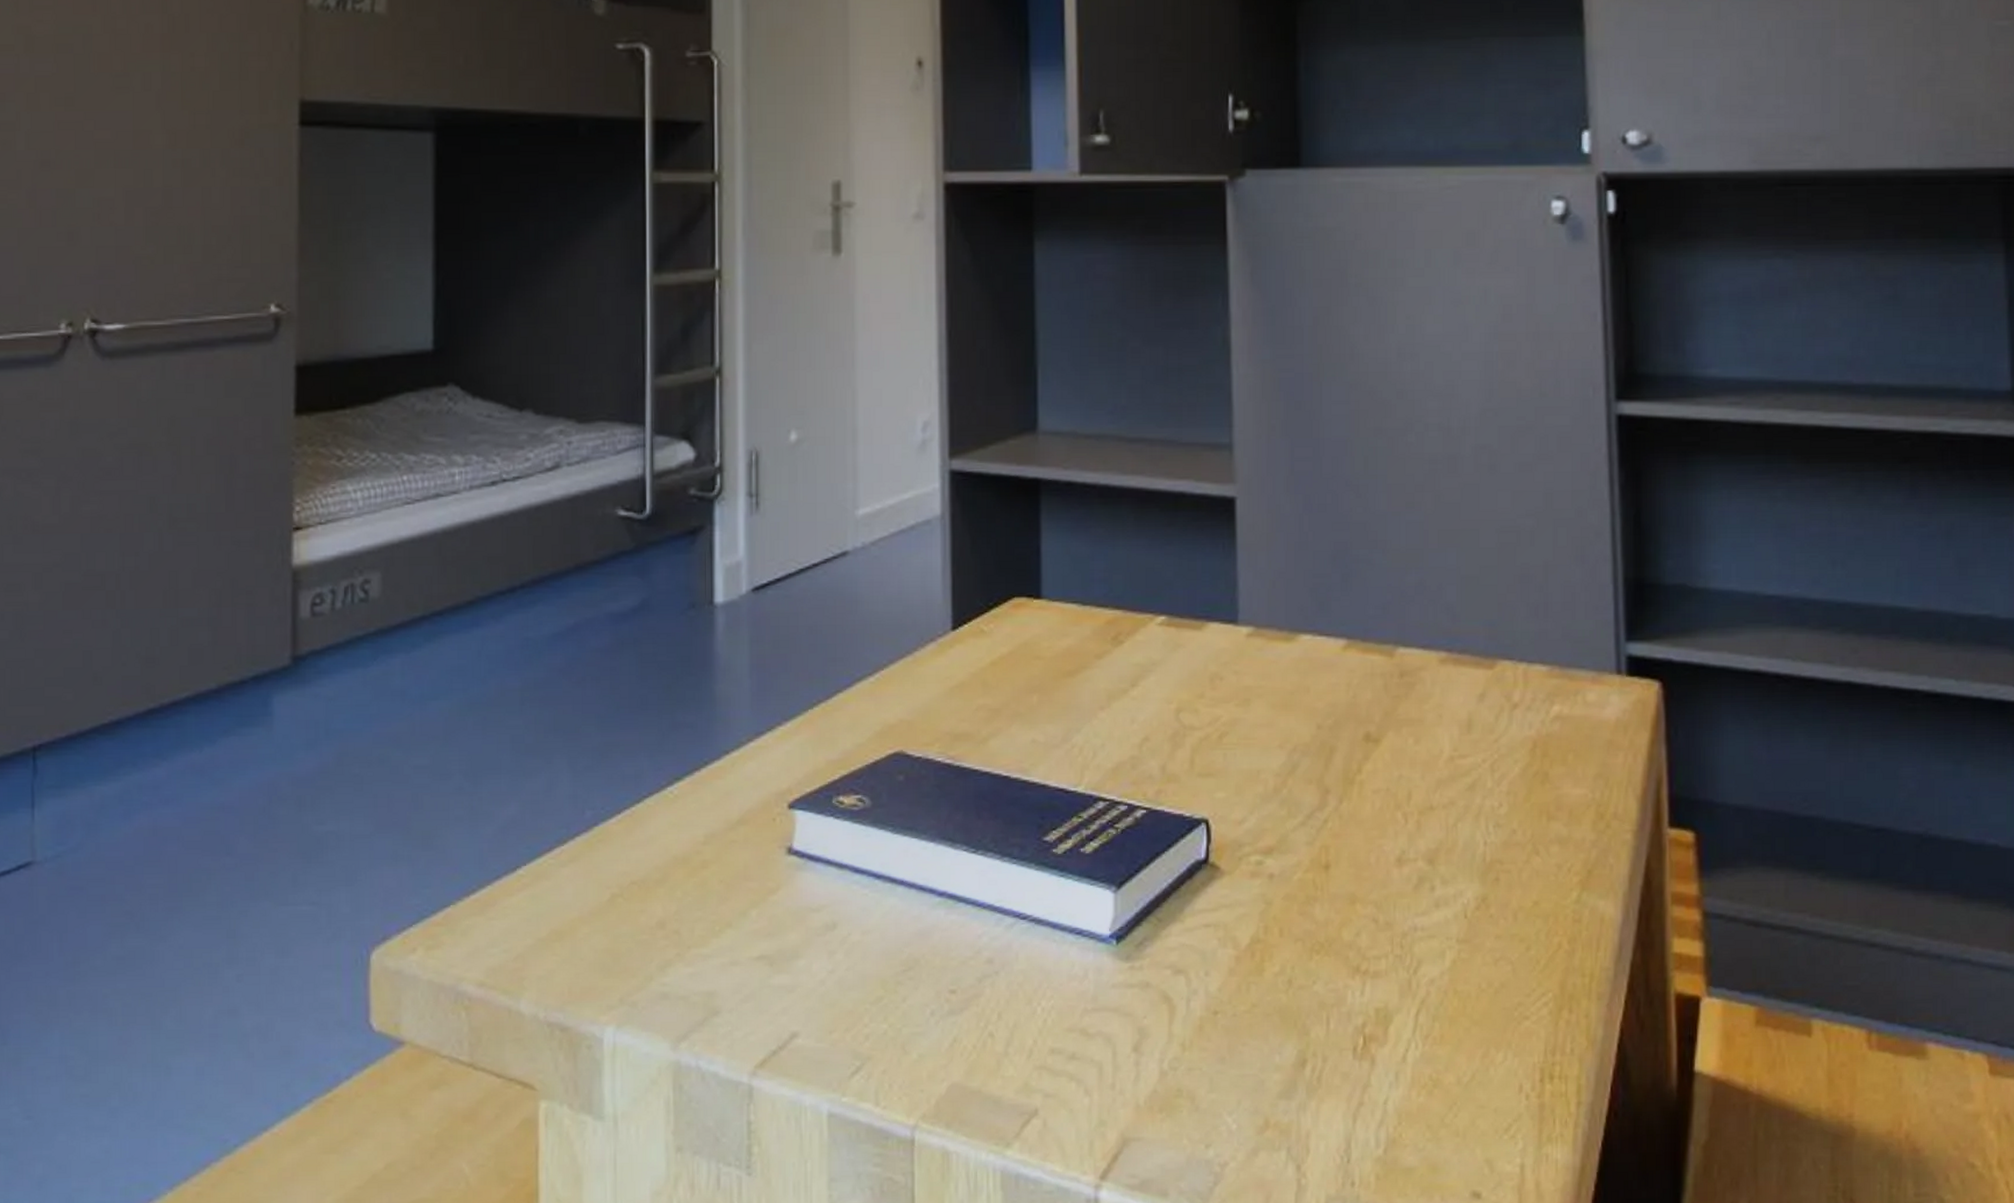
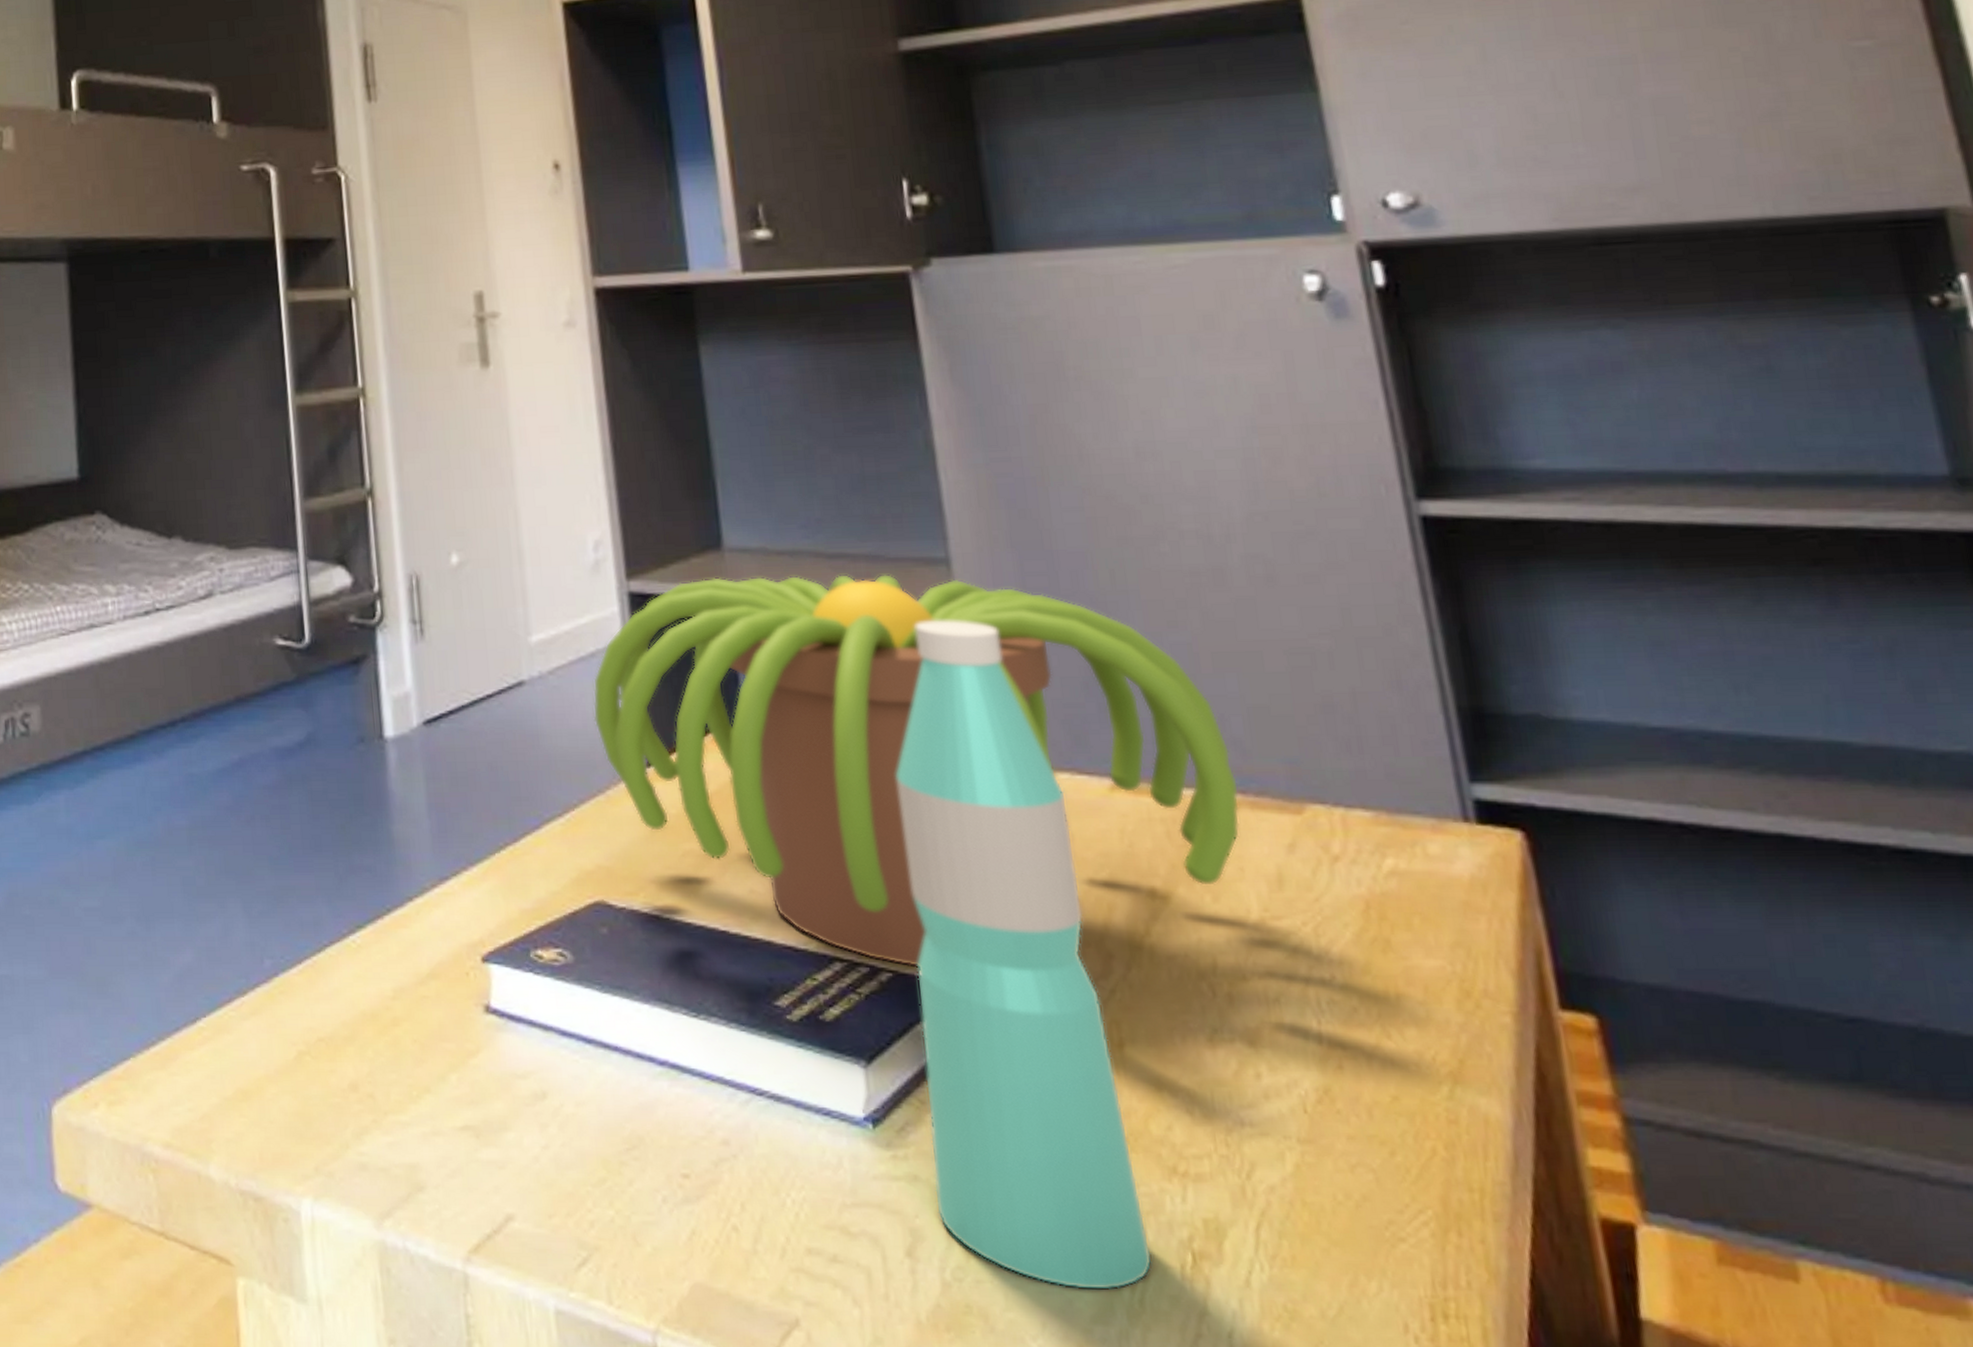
plant: none [908,457,1447,805] -> present [592,573,1241,968]
water bottle: none [1163,499,1331,1072] -> present [896,620,1153,1291]

